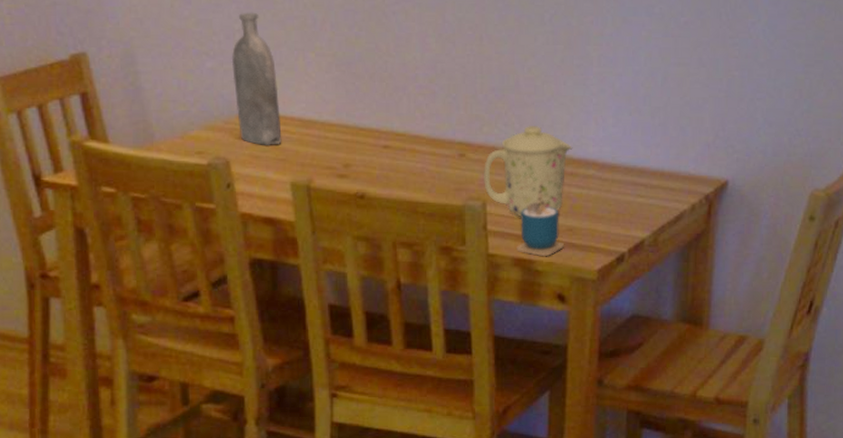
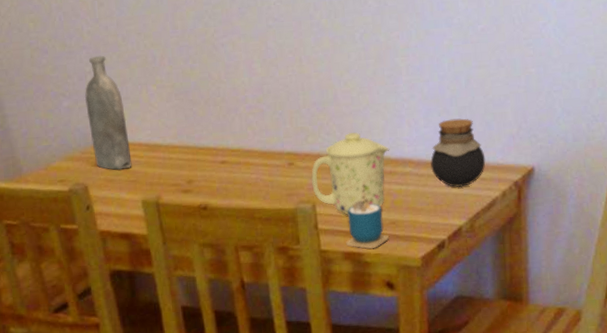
jar: none [616,120,677,197] -> present [430,118,486,188]

